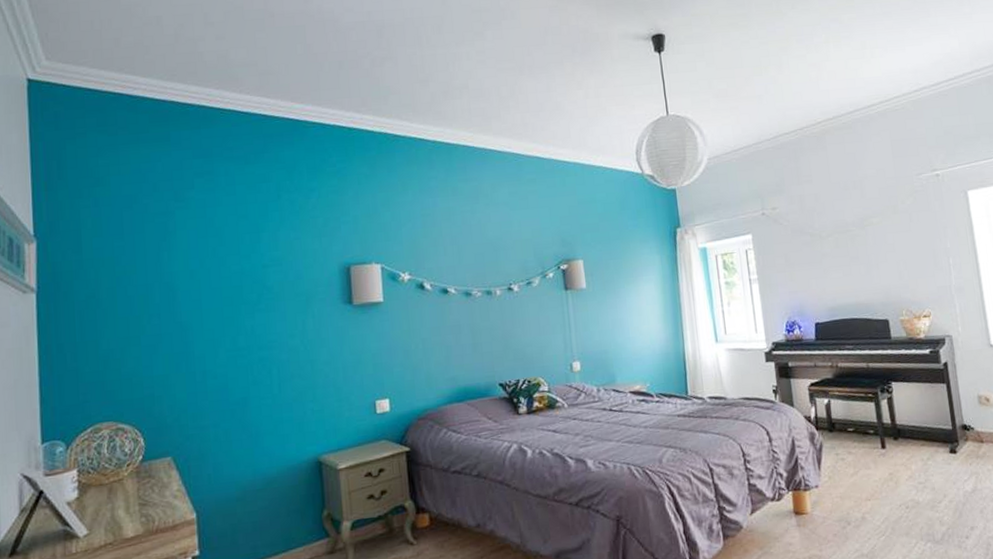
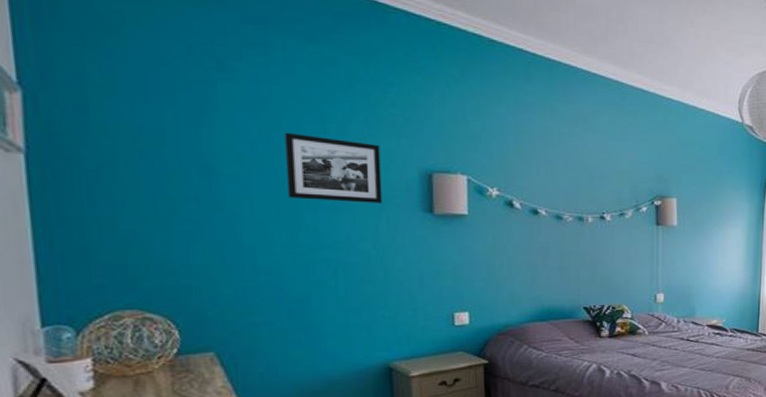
picture frame: none [227,246,308,305] -> present [285,132,383,203]

